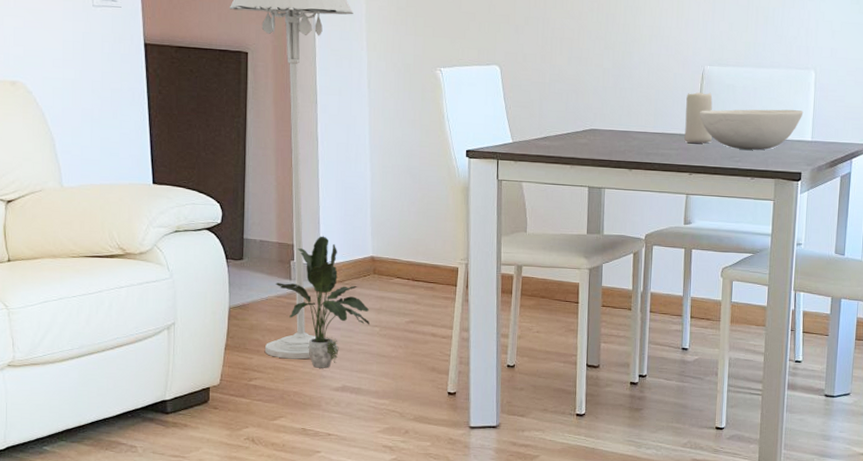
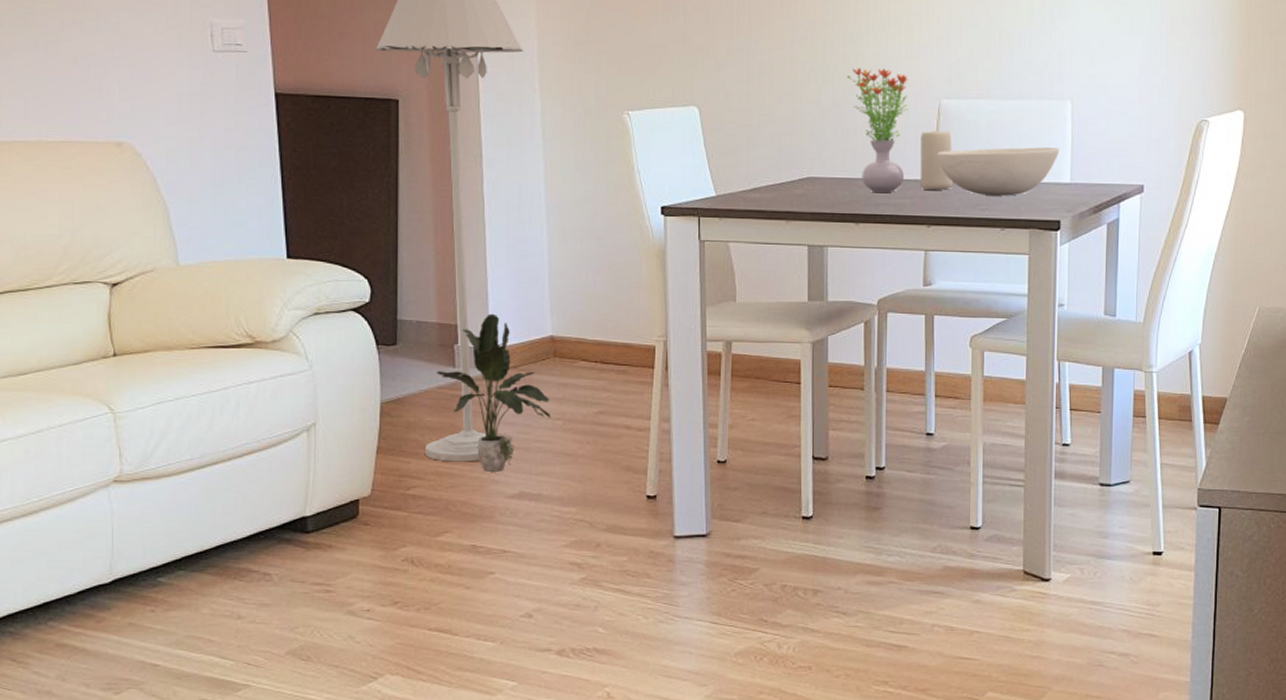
flower arrangement: none [625,37,678,145] -> present [846,68,909,193]

